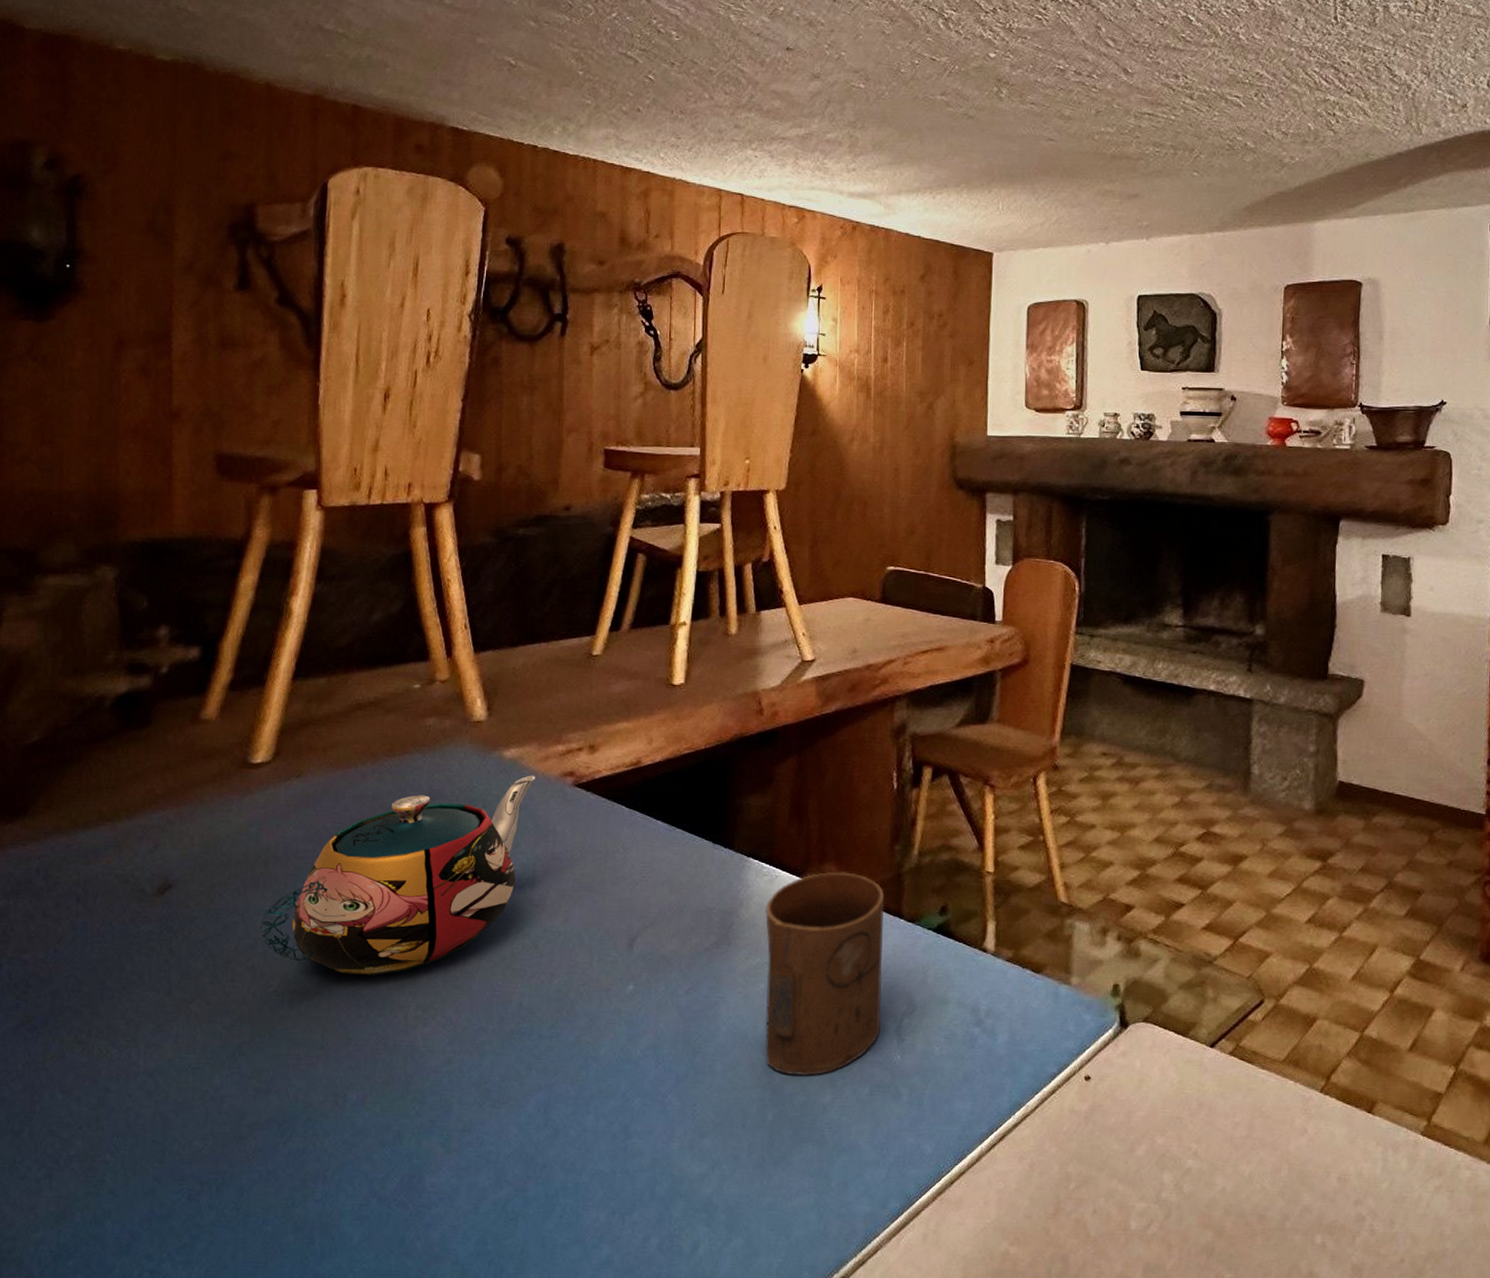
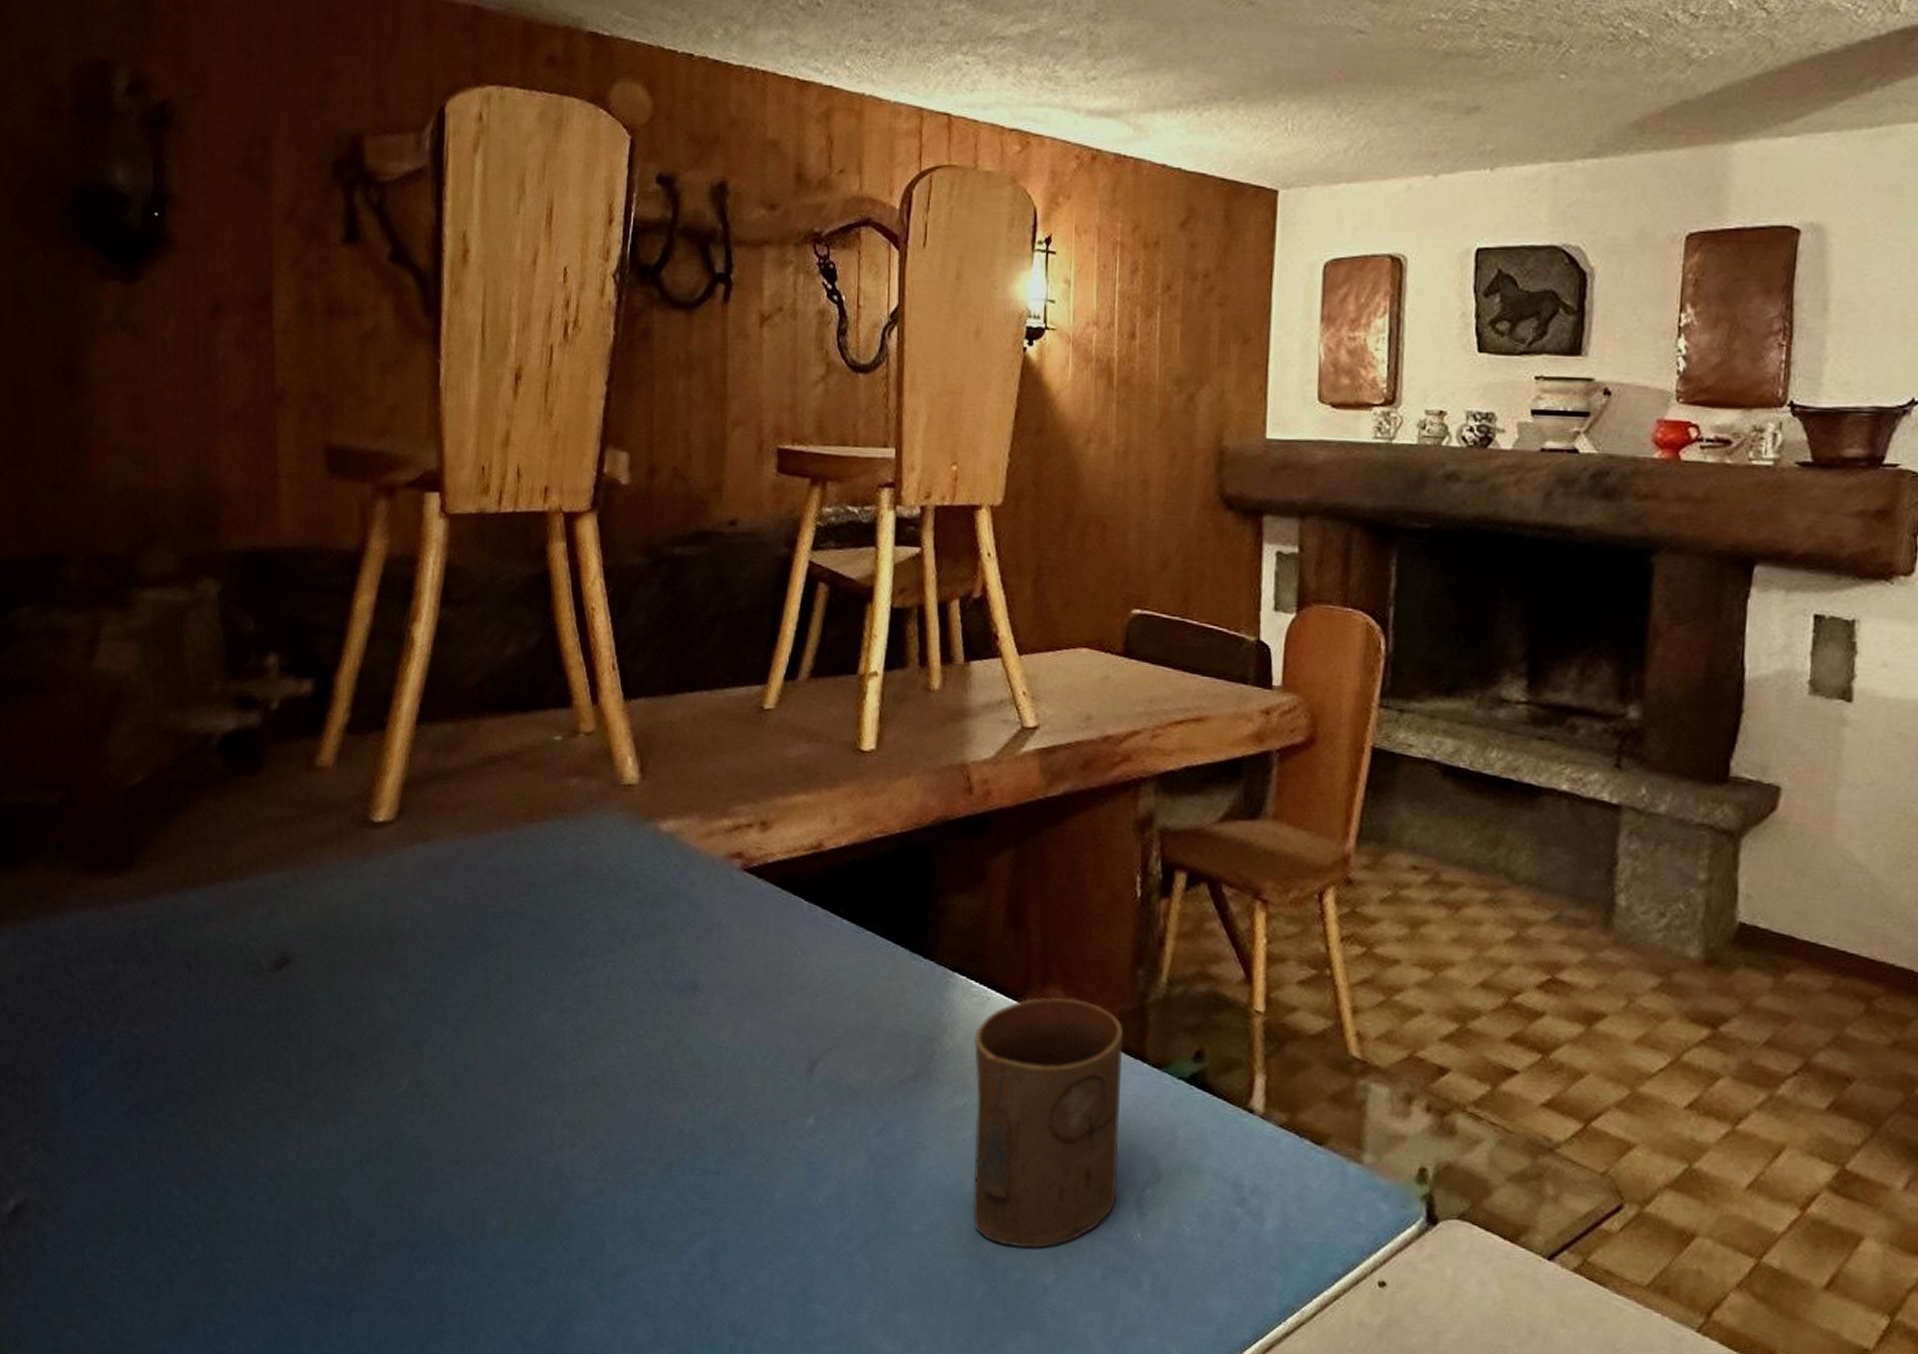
teapot: present [260,775,535,977] -> none [387,854,697,1084]

